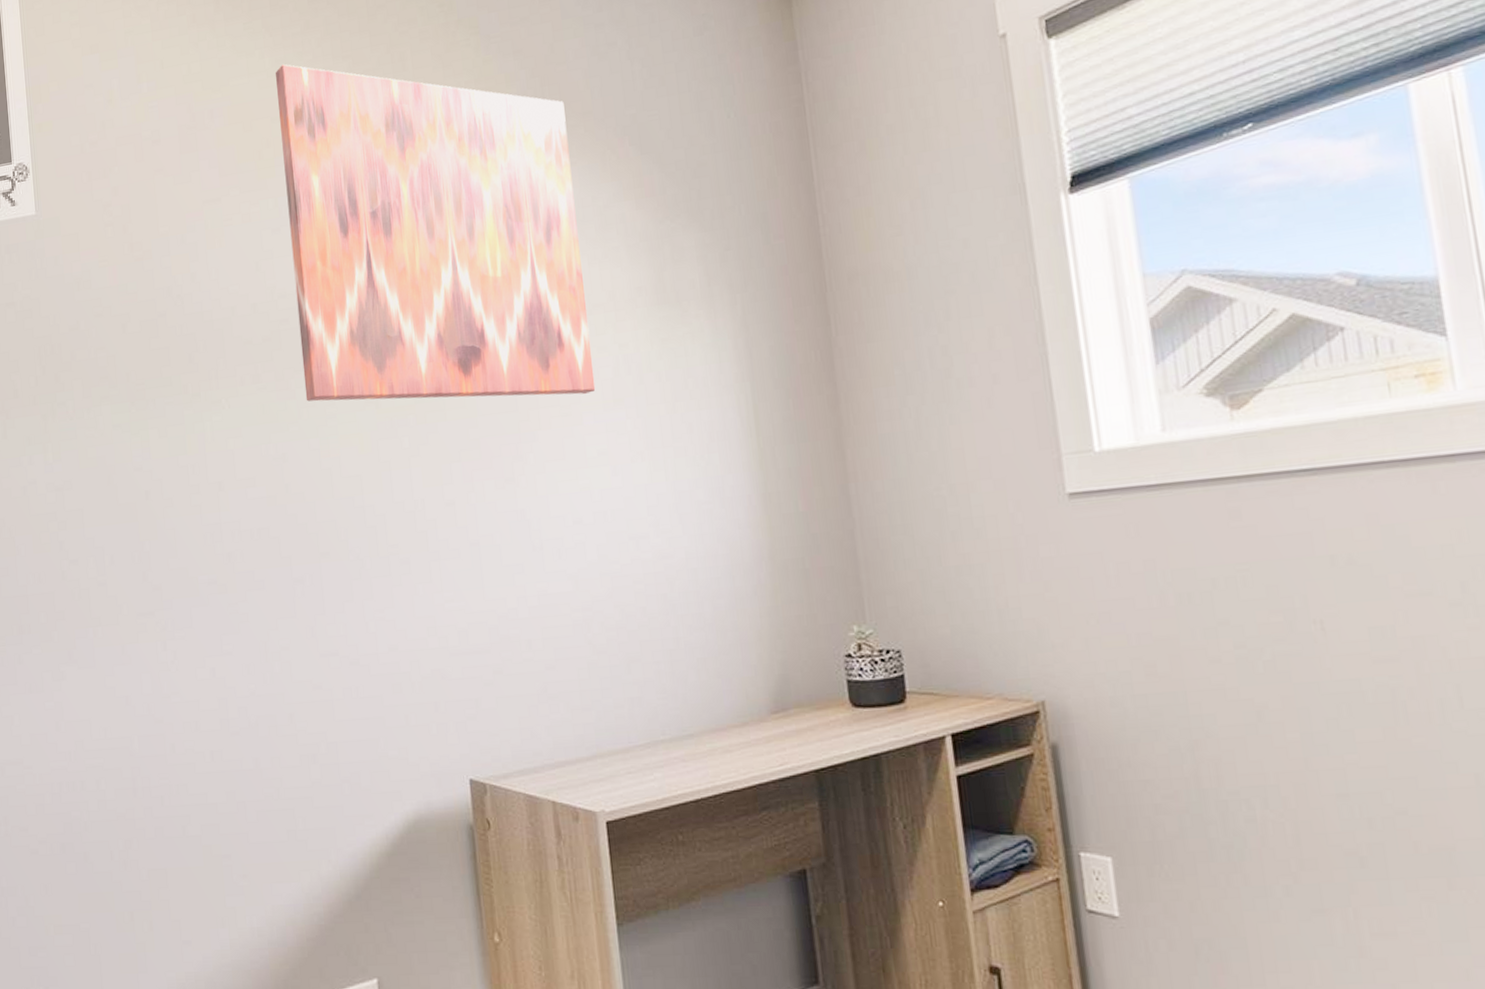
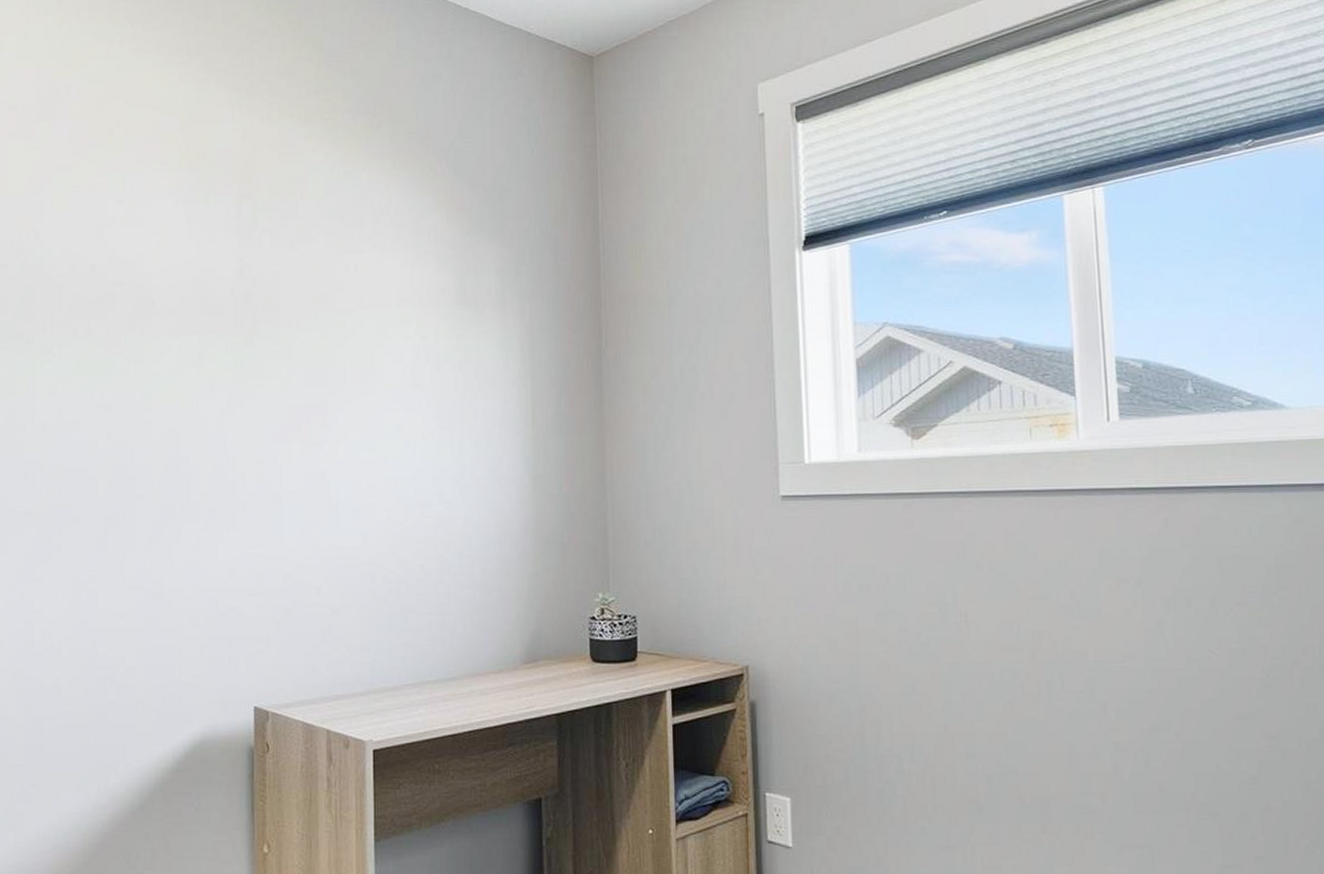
wall art: present [275,64,596,402] -> none [132,53,398,376]

